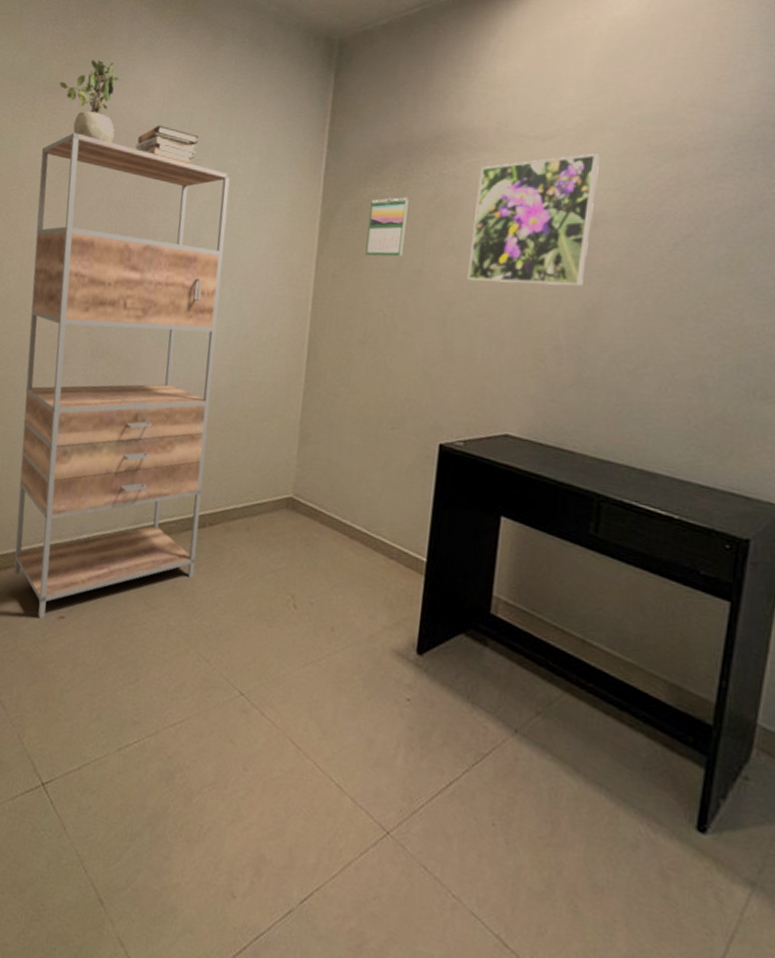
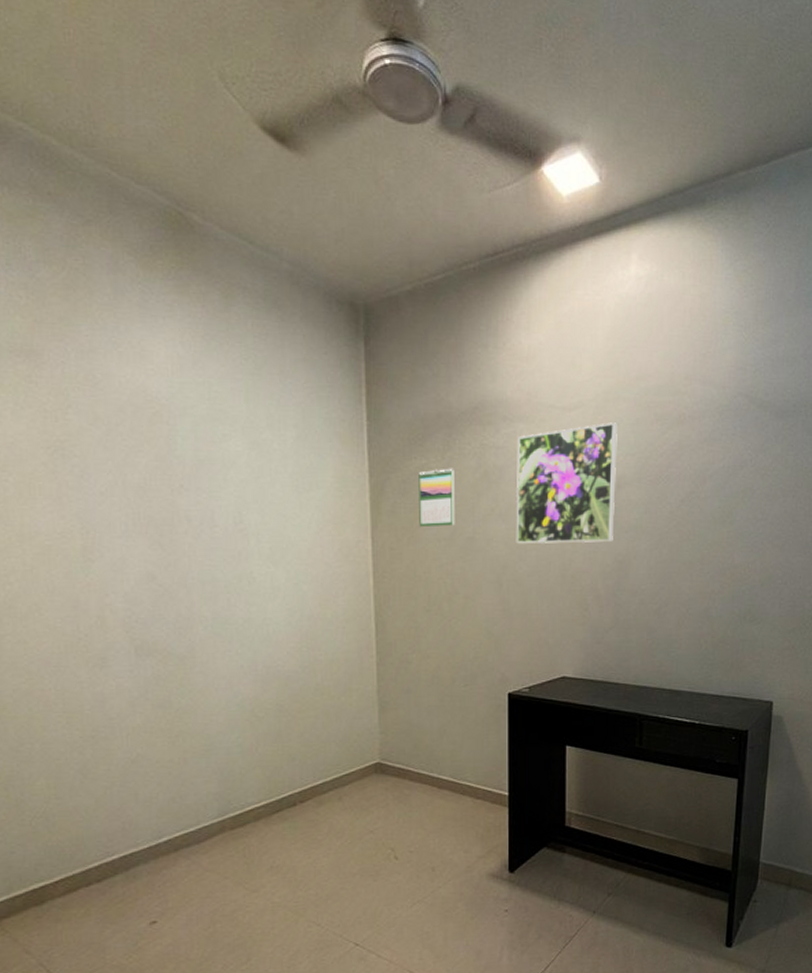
shelving unit: present [14,133,231,619] -> none [23,406,292,930]
potted plant: present [59,60,120,144] -> none [29,317,117,418]
book stack: present [135,125,198,164] -> none [146,396,222,439]

